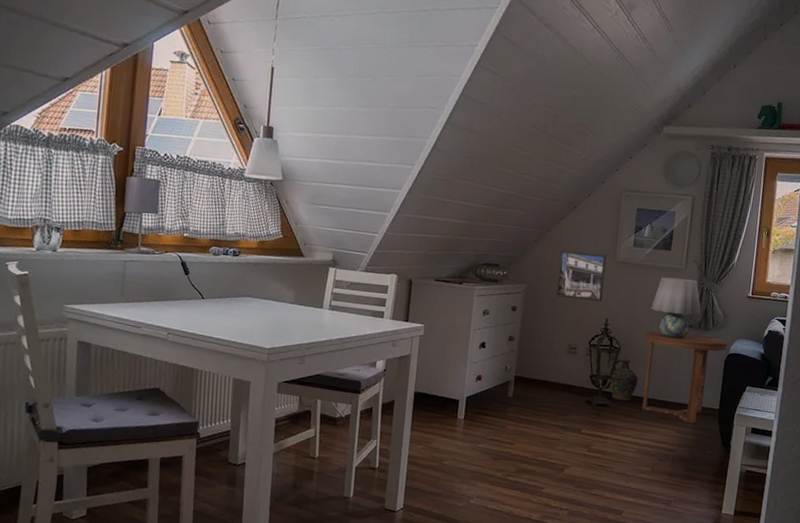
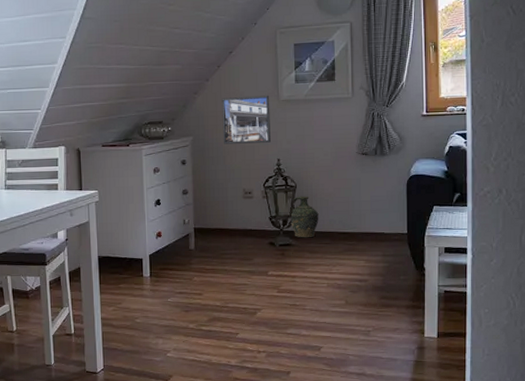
side table: present [642,330,727,424] -> none [320,161,407,252]
table lamp: present [651,277,702,339] -> none [322,107,375,168]

